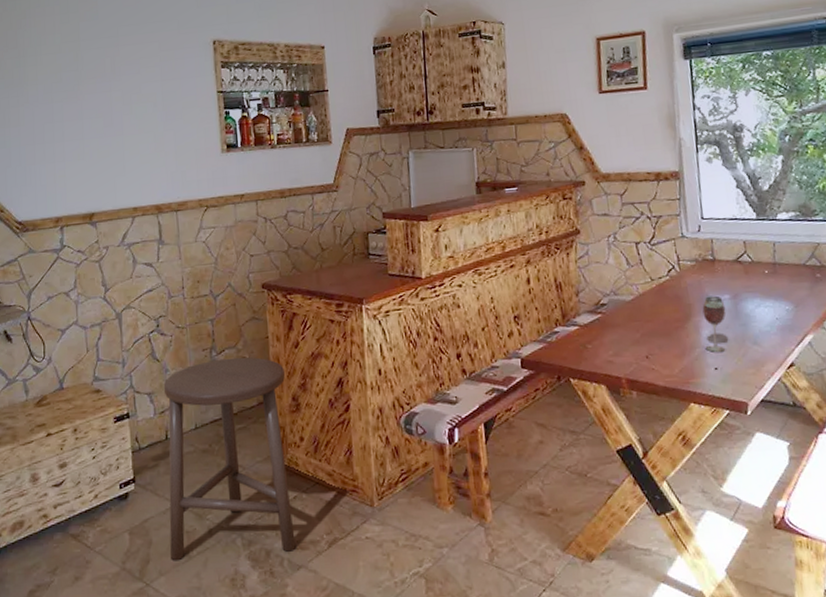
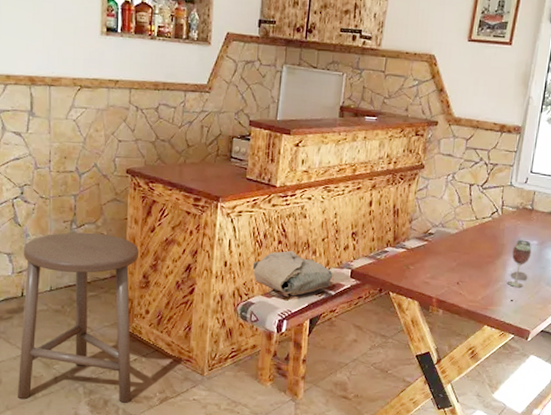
bag: none [409,346,502,398] -> present [252,250,333,295]

